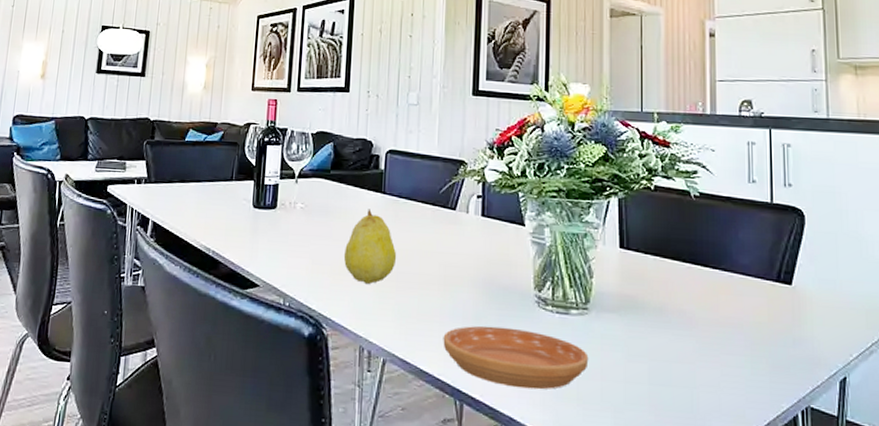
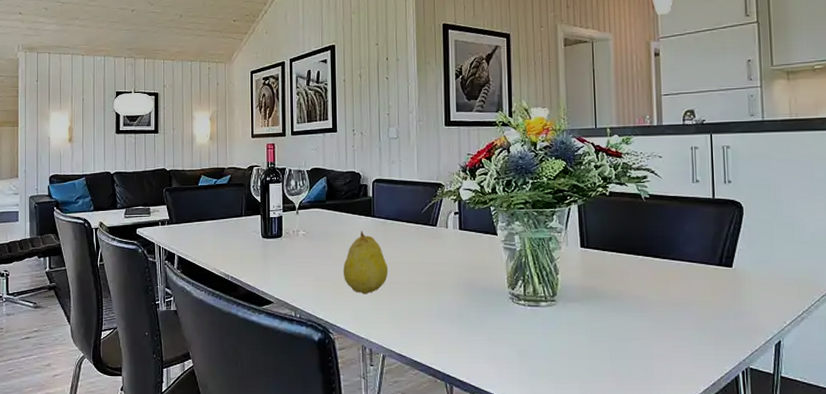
saucer: present [443,325,589,390] -> none [432,321,558,370]

